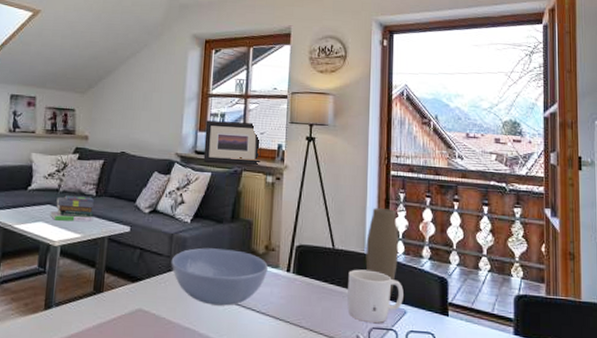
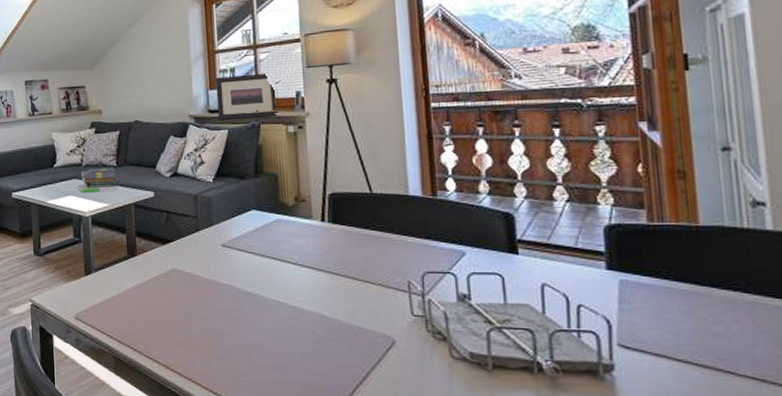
bowl: present [171,247,268,306] -> none [198,204,300,260]
mug: present [347,269,404,324] -> none [391,212,460,268]
vase: present [365,208,399,297] -> none [408,144,450,238]

